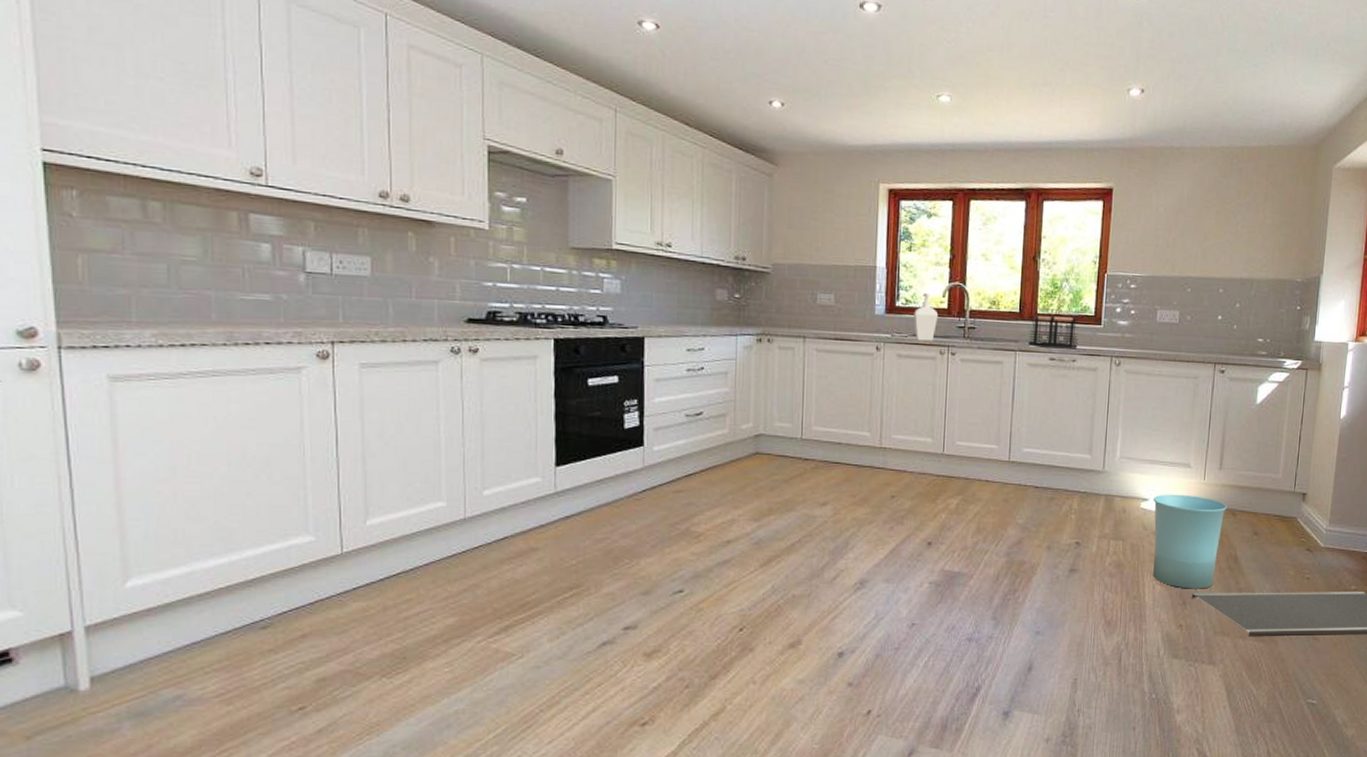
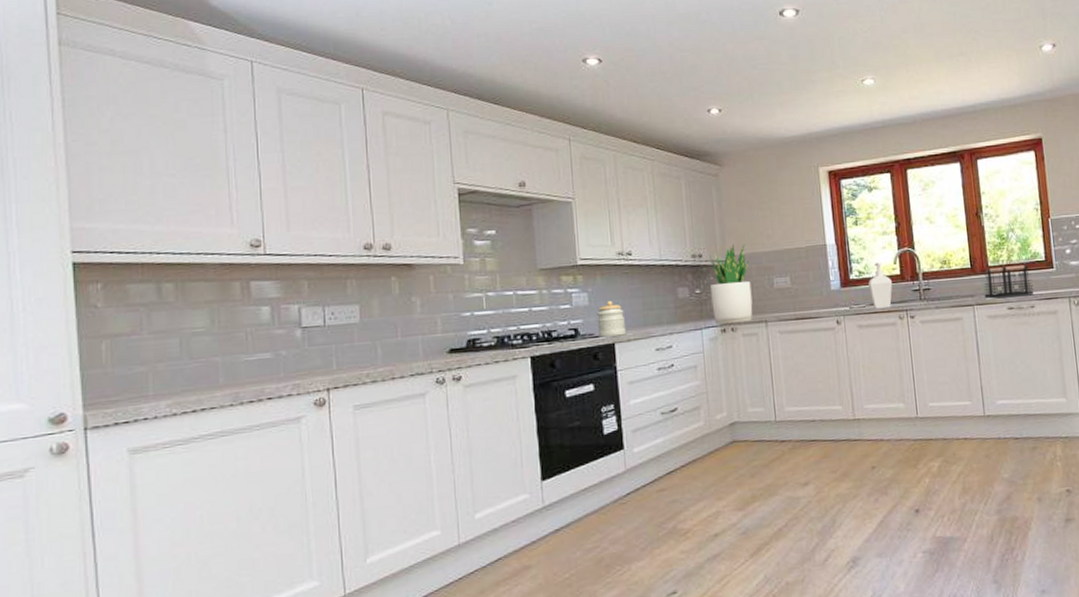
jar: none [628,291,658,330] -> present [597,300,627,338]
planter: none [750,250,796,335] -> present [709,243,753,324]

